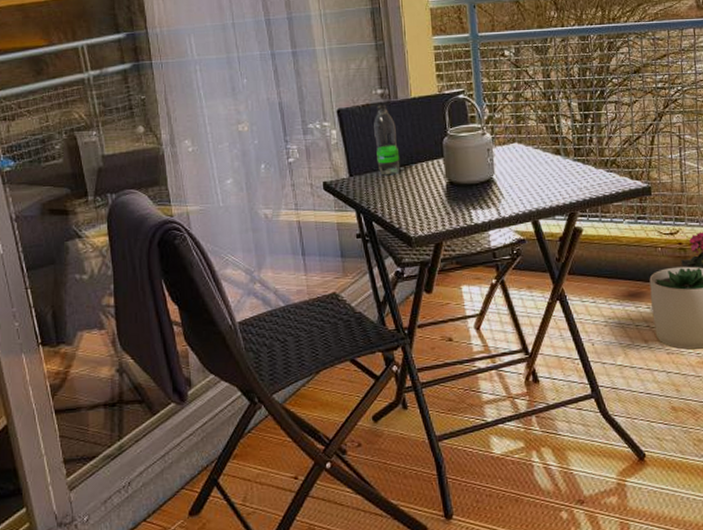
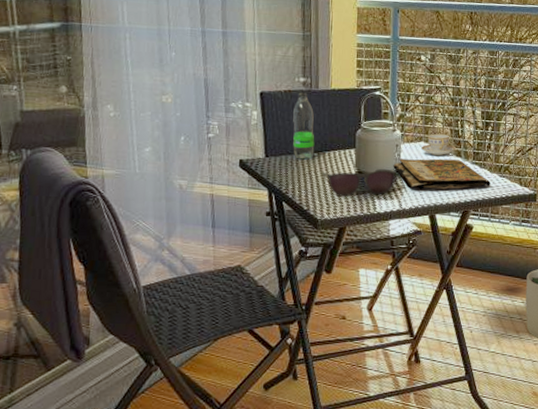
sunglasses: none [411,175,490,210] -> present [322,168,395,196]
book: none [486,158,597,196] -> present [393,158,491,191]
teacup: none [515,132,555,157] -> present [421,134,457,156]

